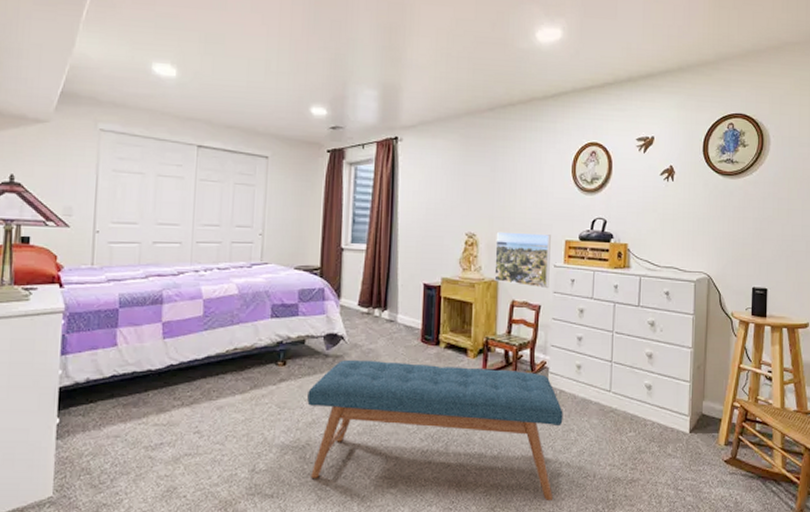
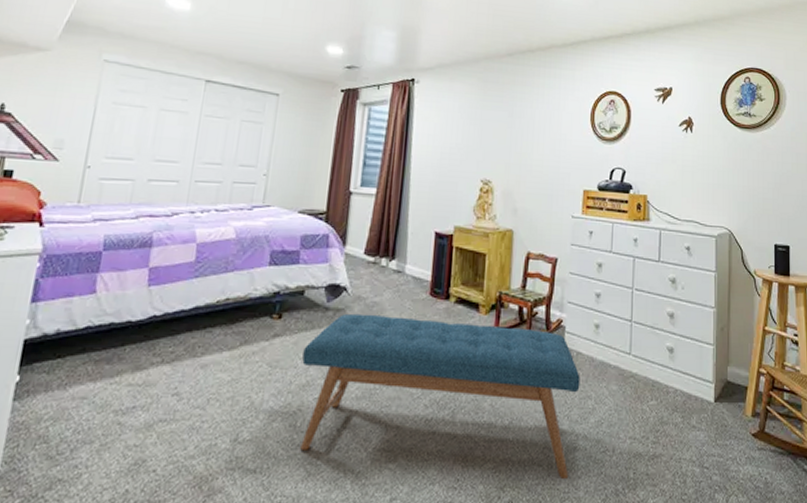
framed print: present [494,231,551,289] -> none [509,178,569,241]

